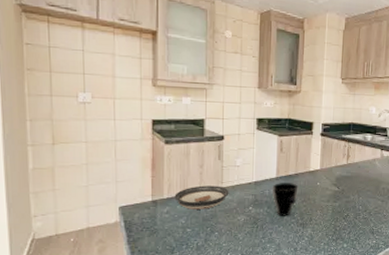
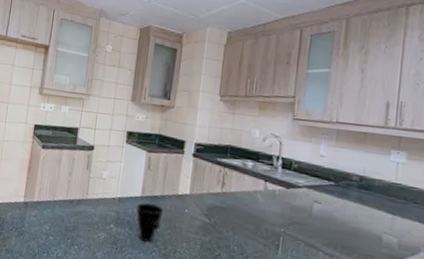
saucer: present [174,185,229,209] -> none [43,193,93,219]

